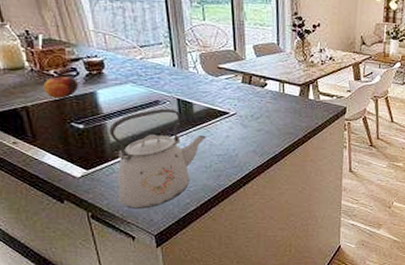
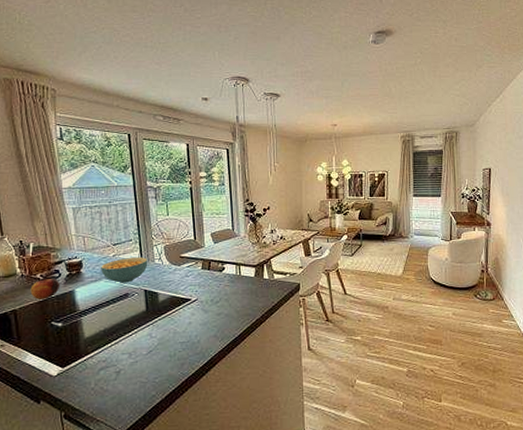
kettle: present [109,108,207,210] -> none [84,300,171,406]
cereal bowl: none [126,62,181,90] -> present [101,257,148,283]

